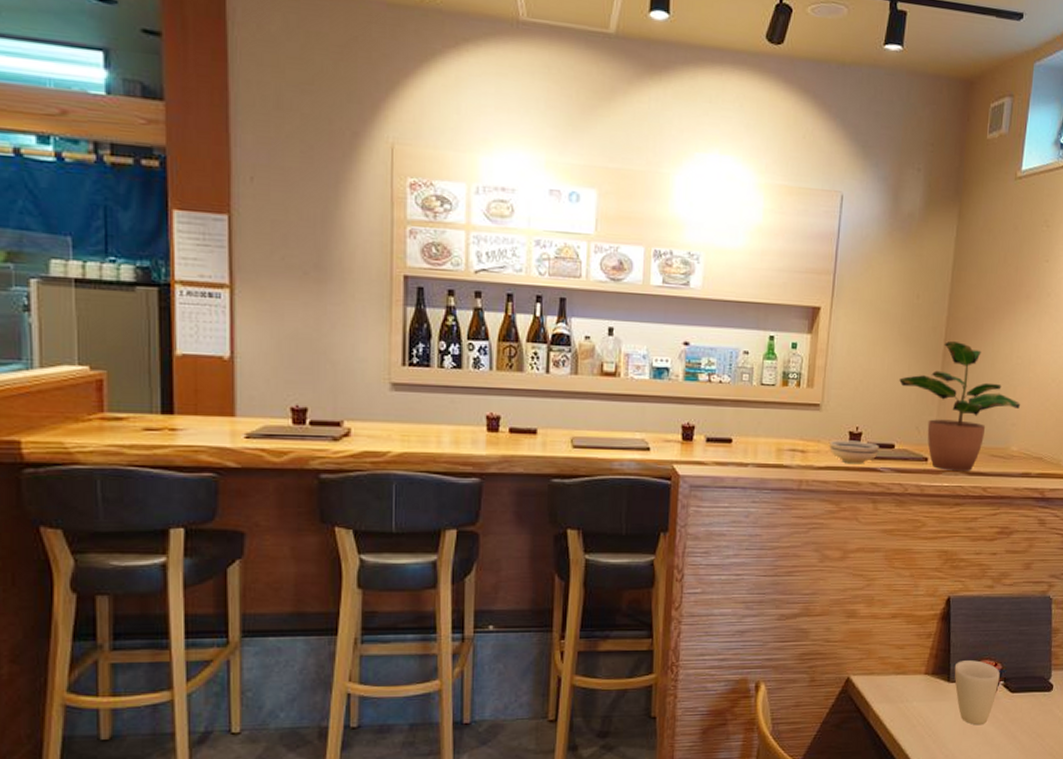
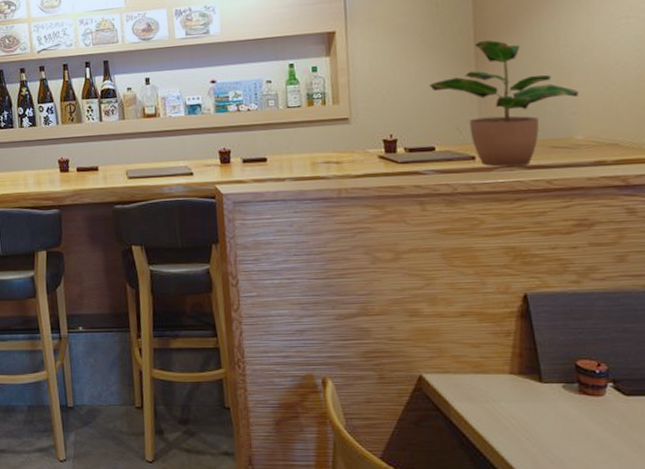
bowl: present [829,440,879,464] -> none [364,147,418,170]
cup: present [954,660,1000,726] -> none [545,360,607,430]

